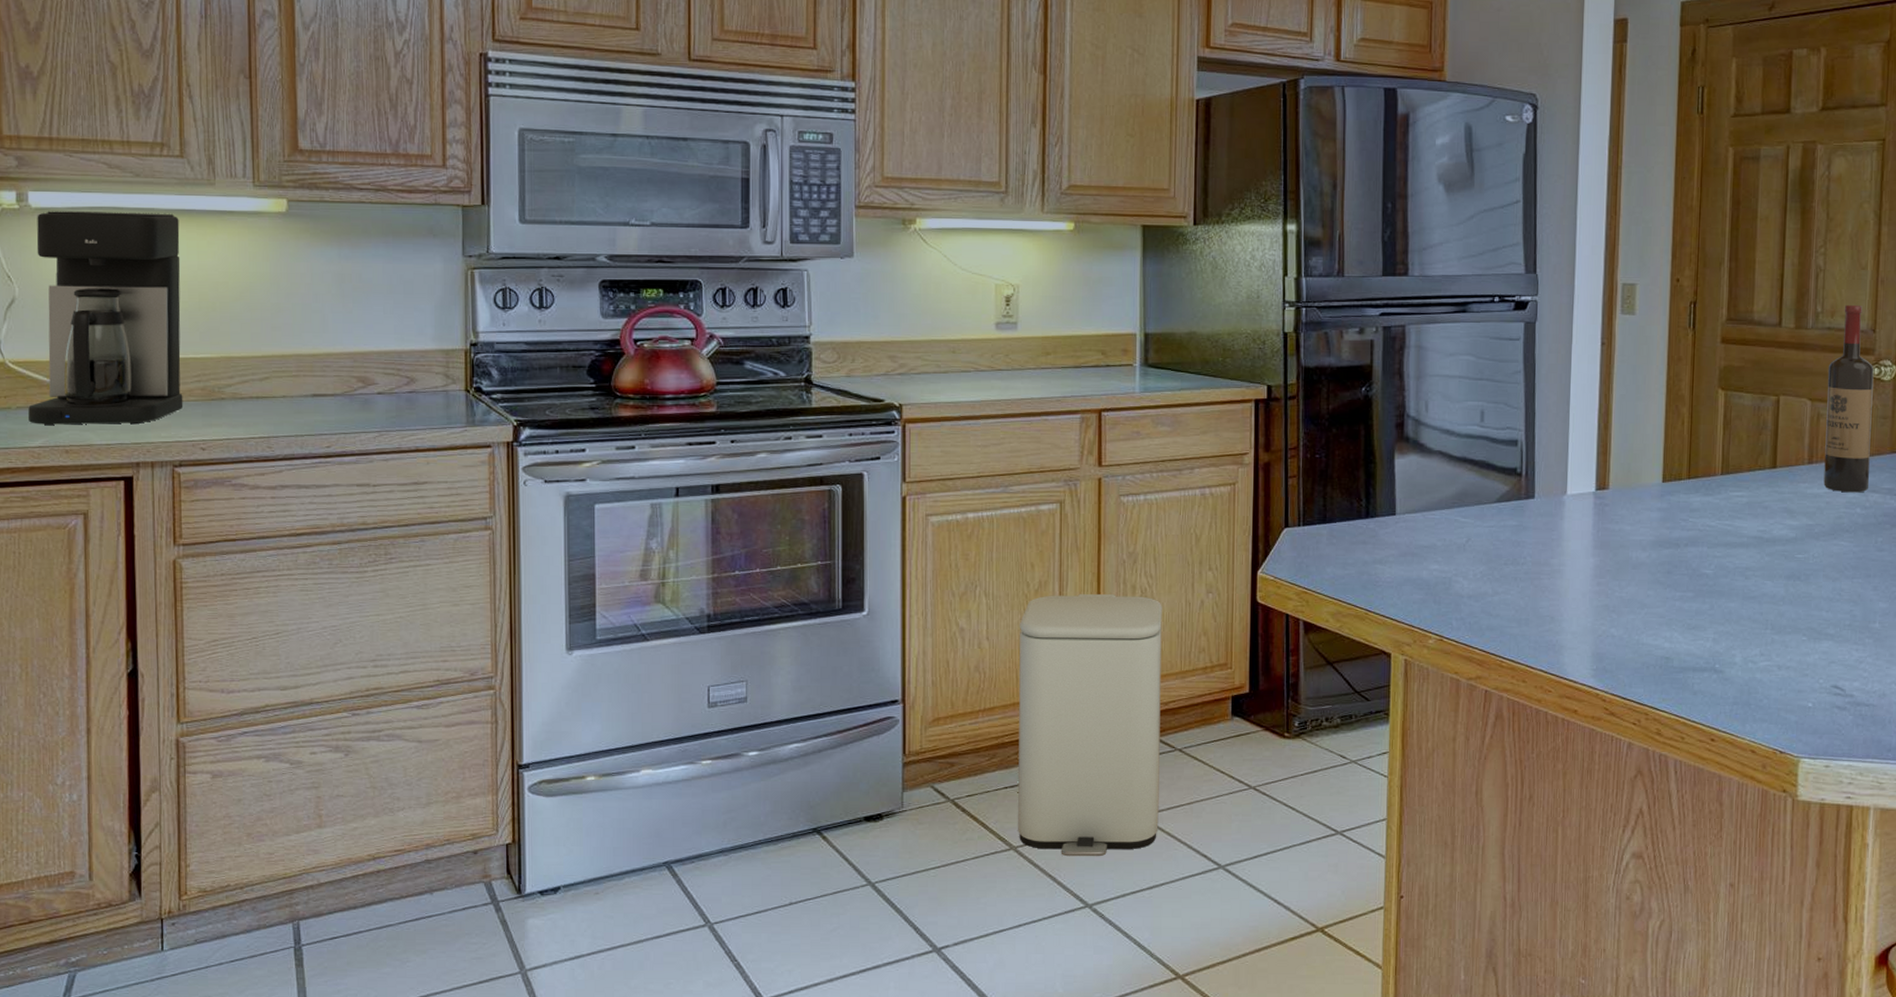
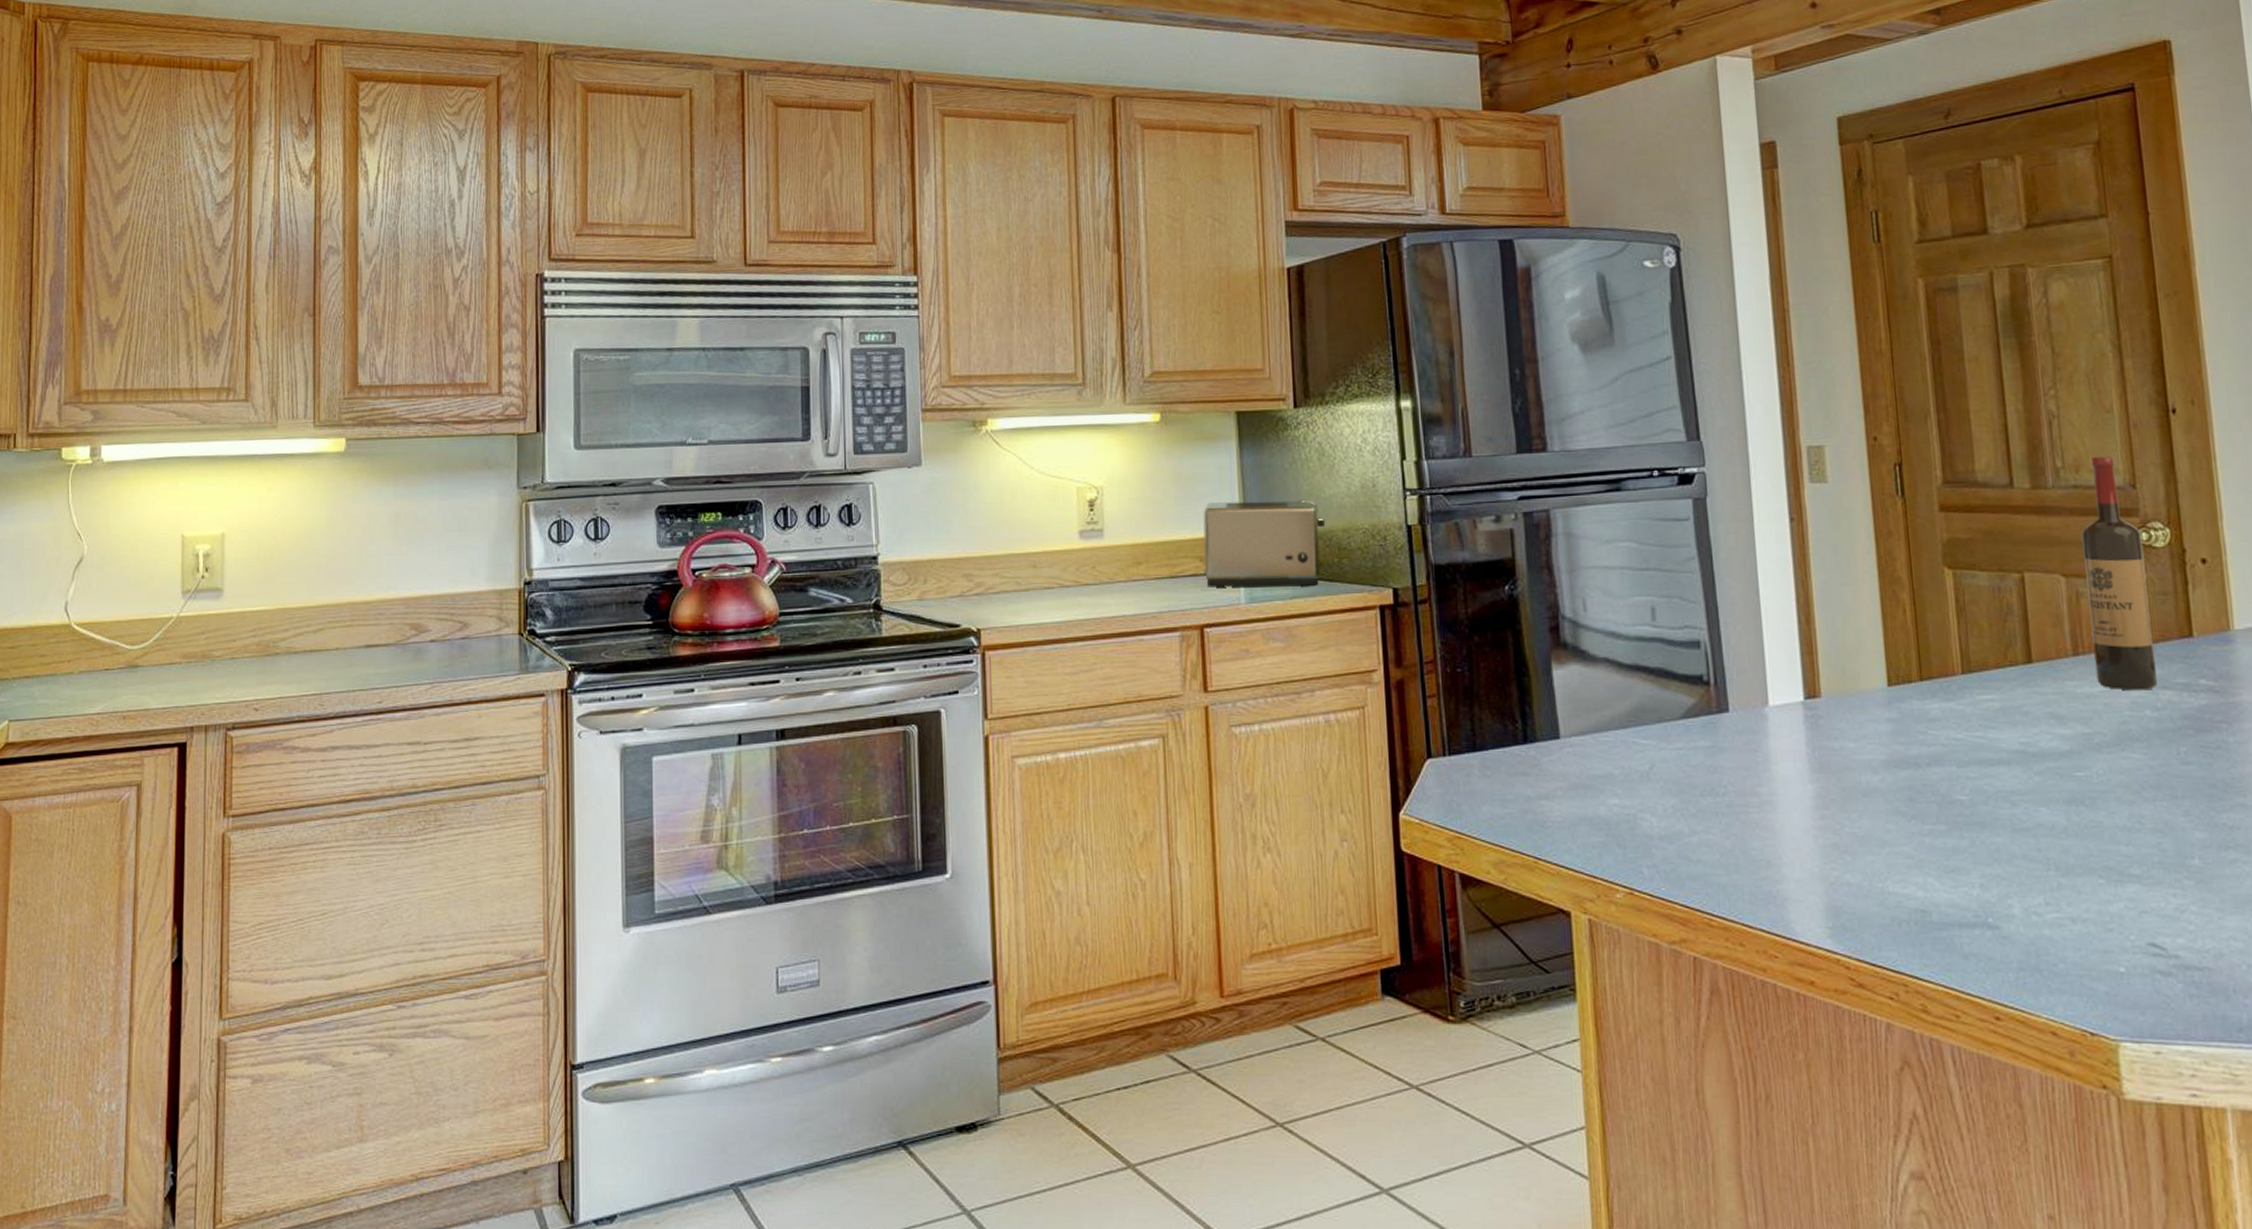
coffee maker: present [28,211,183,426] -> none [90,460,242,690]
pedal bin: present [1018,594,1162,857] -> none [1123,846,1304,1178]
toaster: none [1105,304,1213,381] -> present [1203,501,1325,588]

